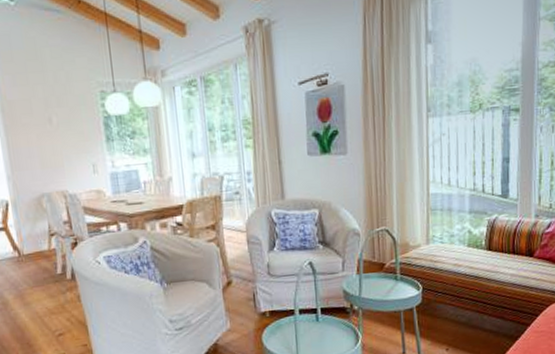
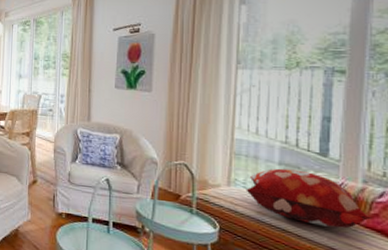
decorative pillow: none [443,215,543,266] -> present [246,168,373,229]

